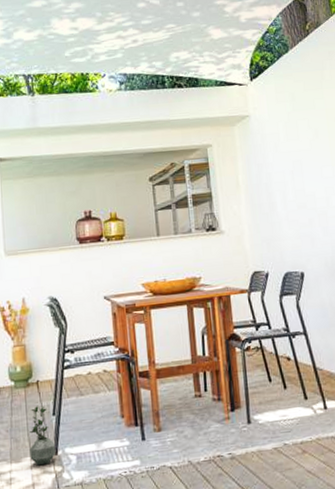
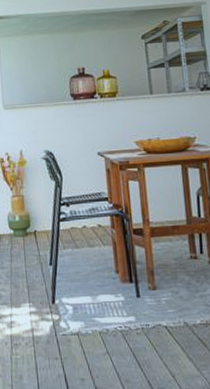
potted plant: present [29,406,56,466] -> none [28,255,54,312]

